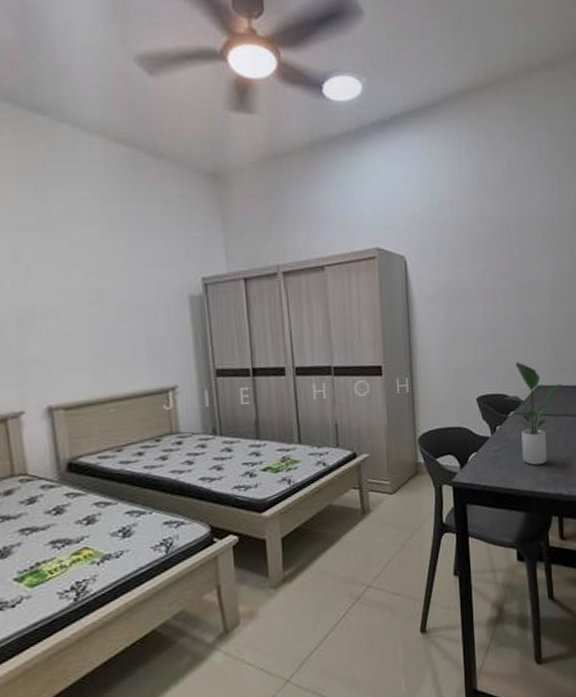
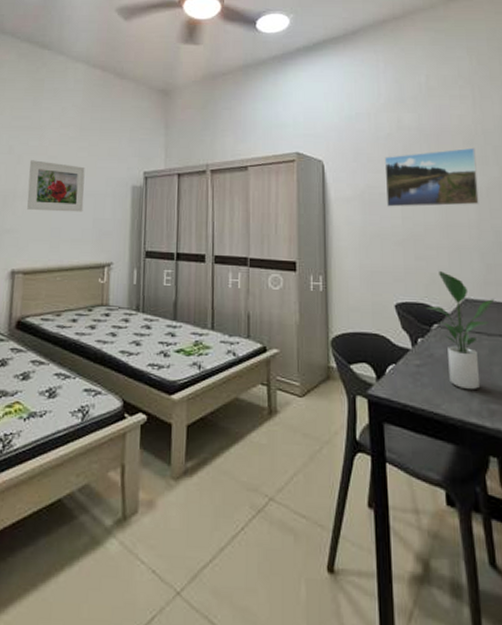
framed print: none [45,269,131,333] -> present [27,160,85,212]
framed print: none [467,237,553,303] -> present [384,147,479,207]

